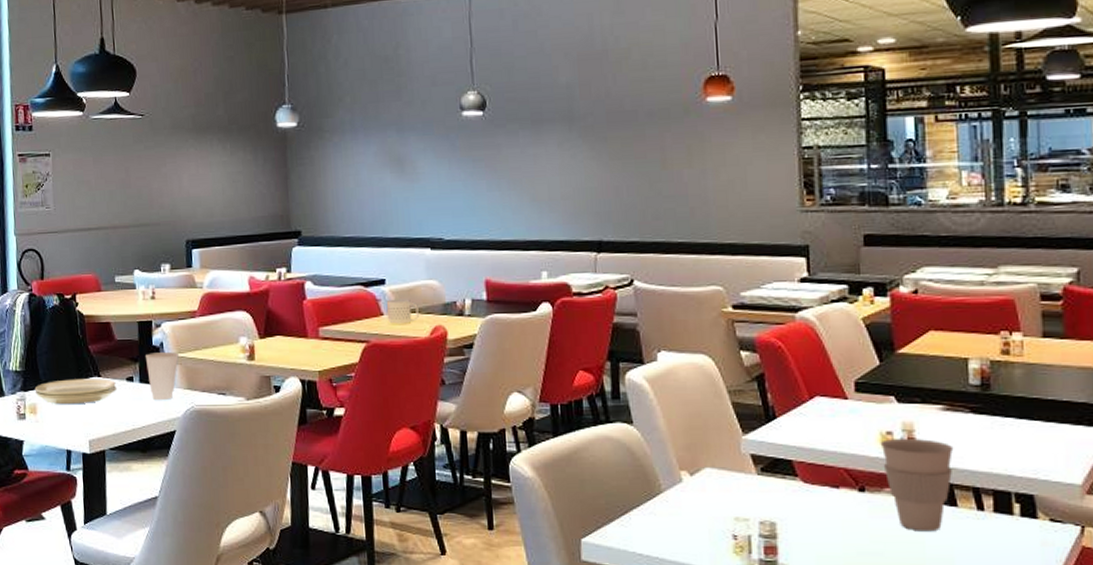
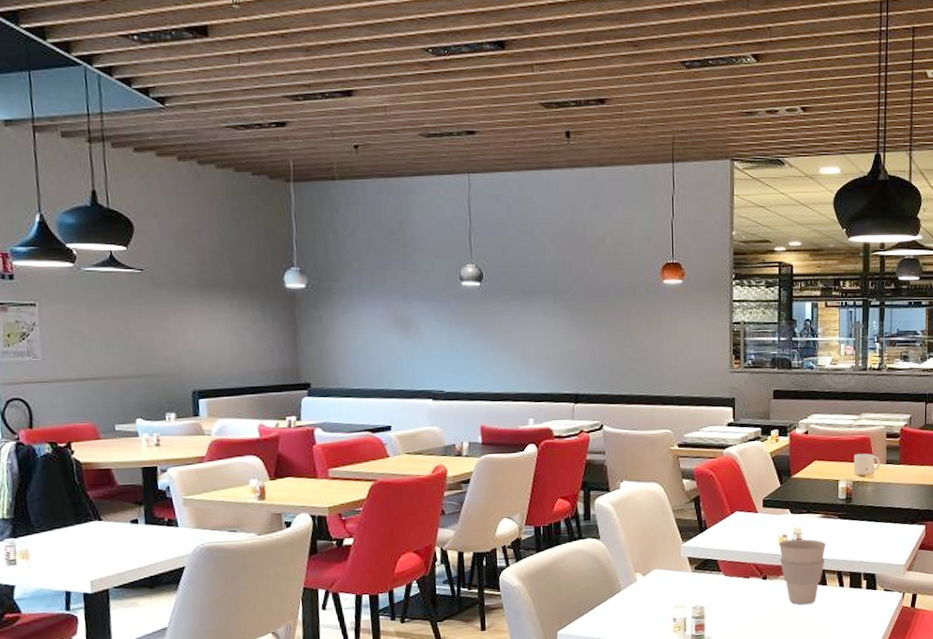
plate: present [34,379,117,405] -> none [25,522,121,549]
cup: present [146,352,179,401] -> none [151,495,187,541]
mug: present [386,299,419,326] -> none [392,442,422,466]
mug: none [989,321,1033,354] -> present [853,453,880,476]

